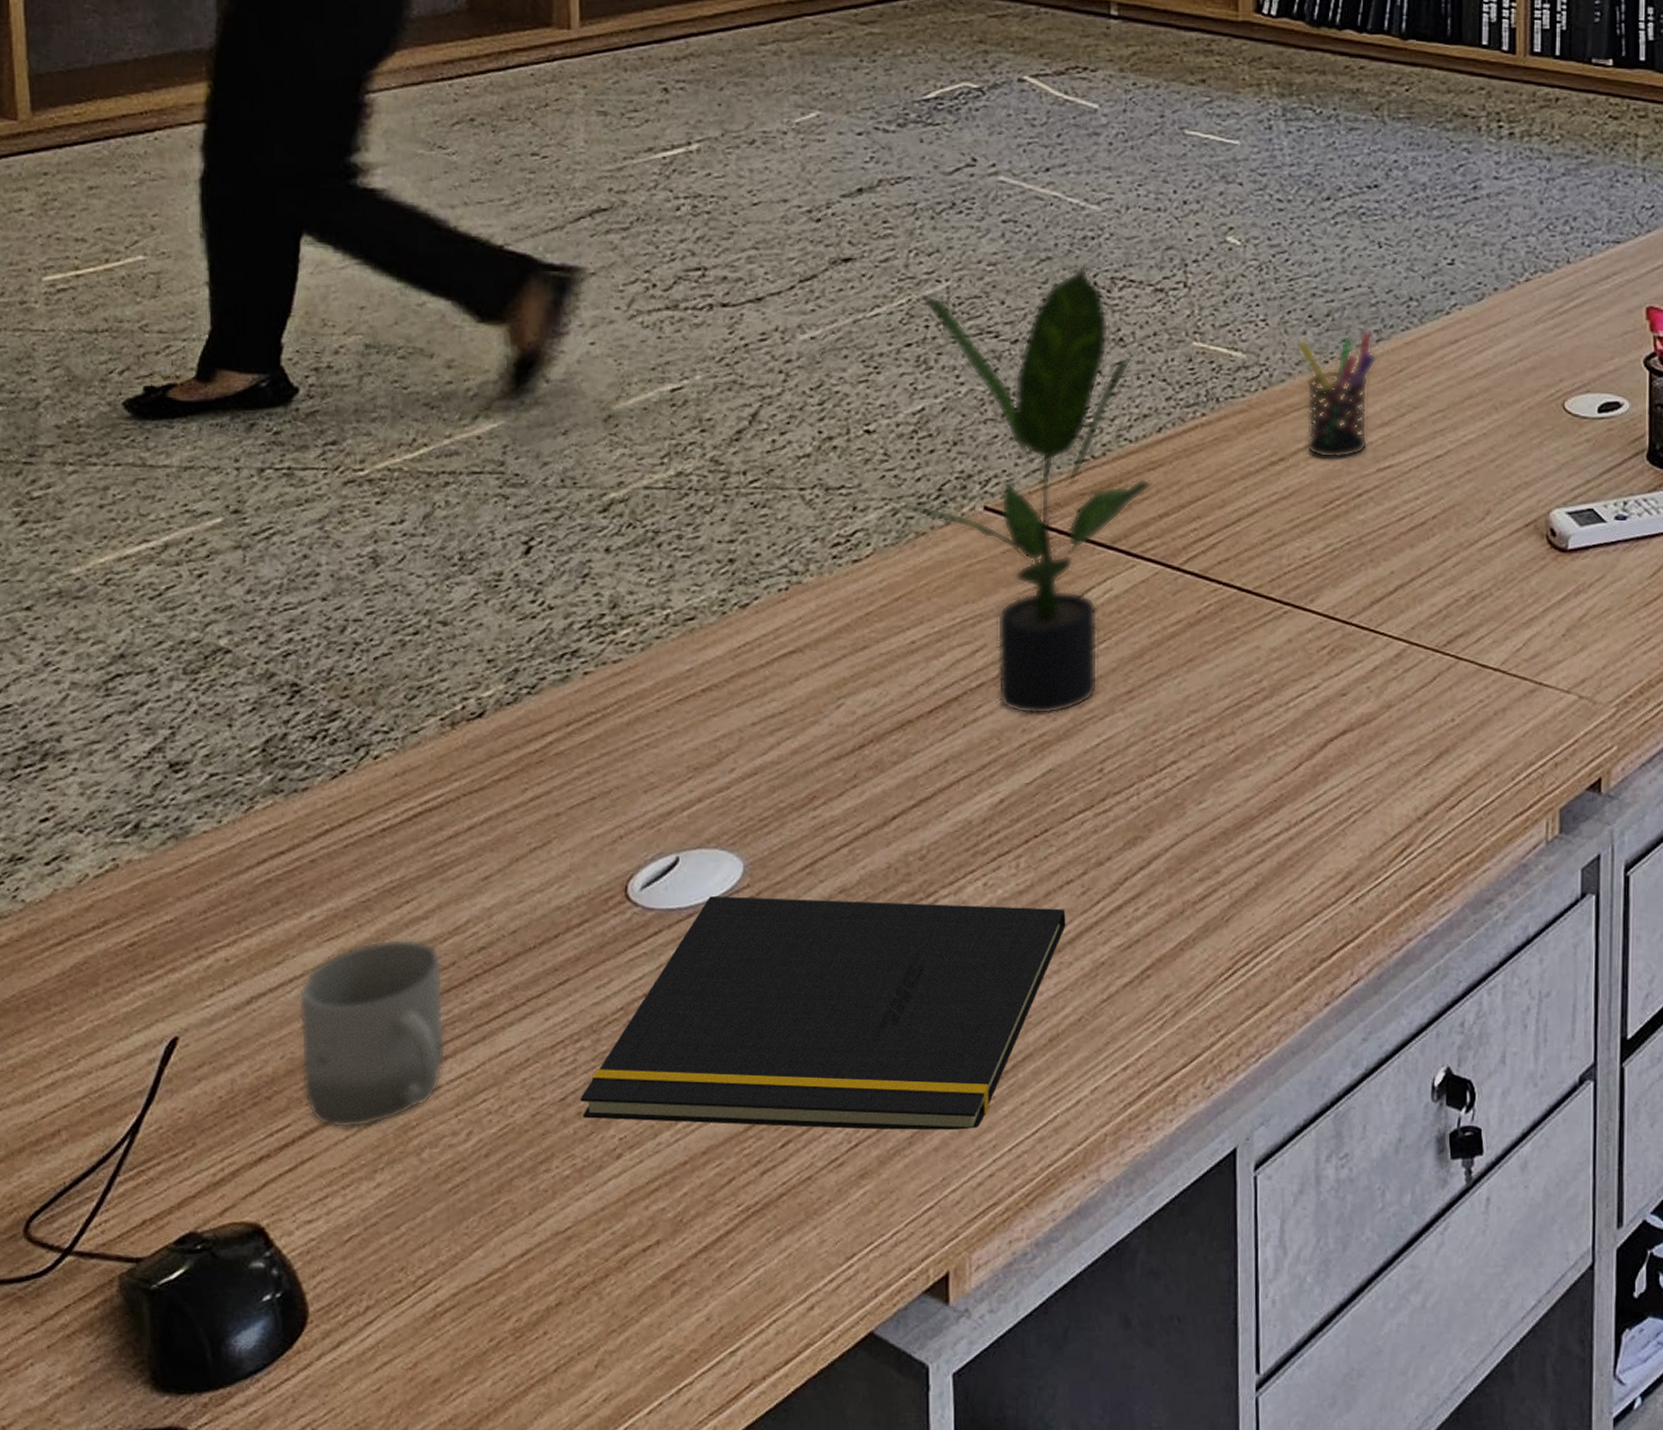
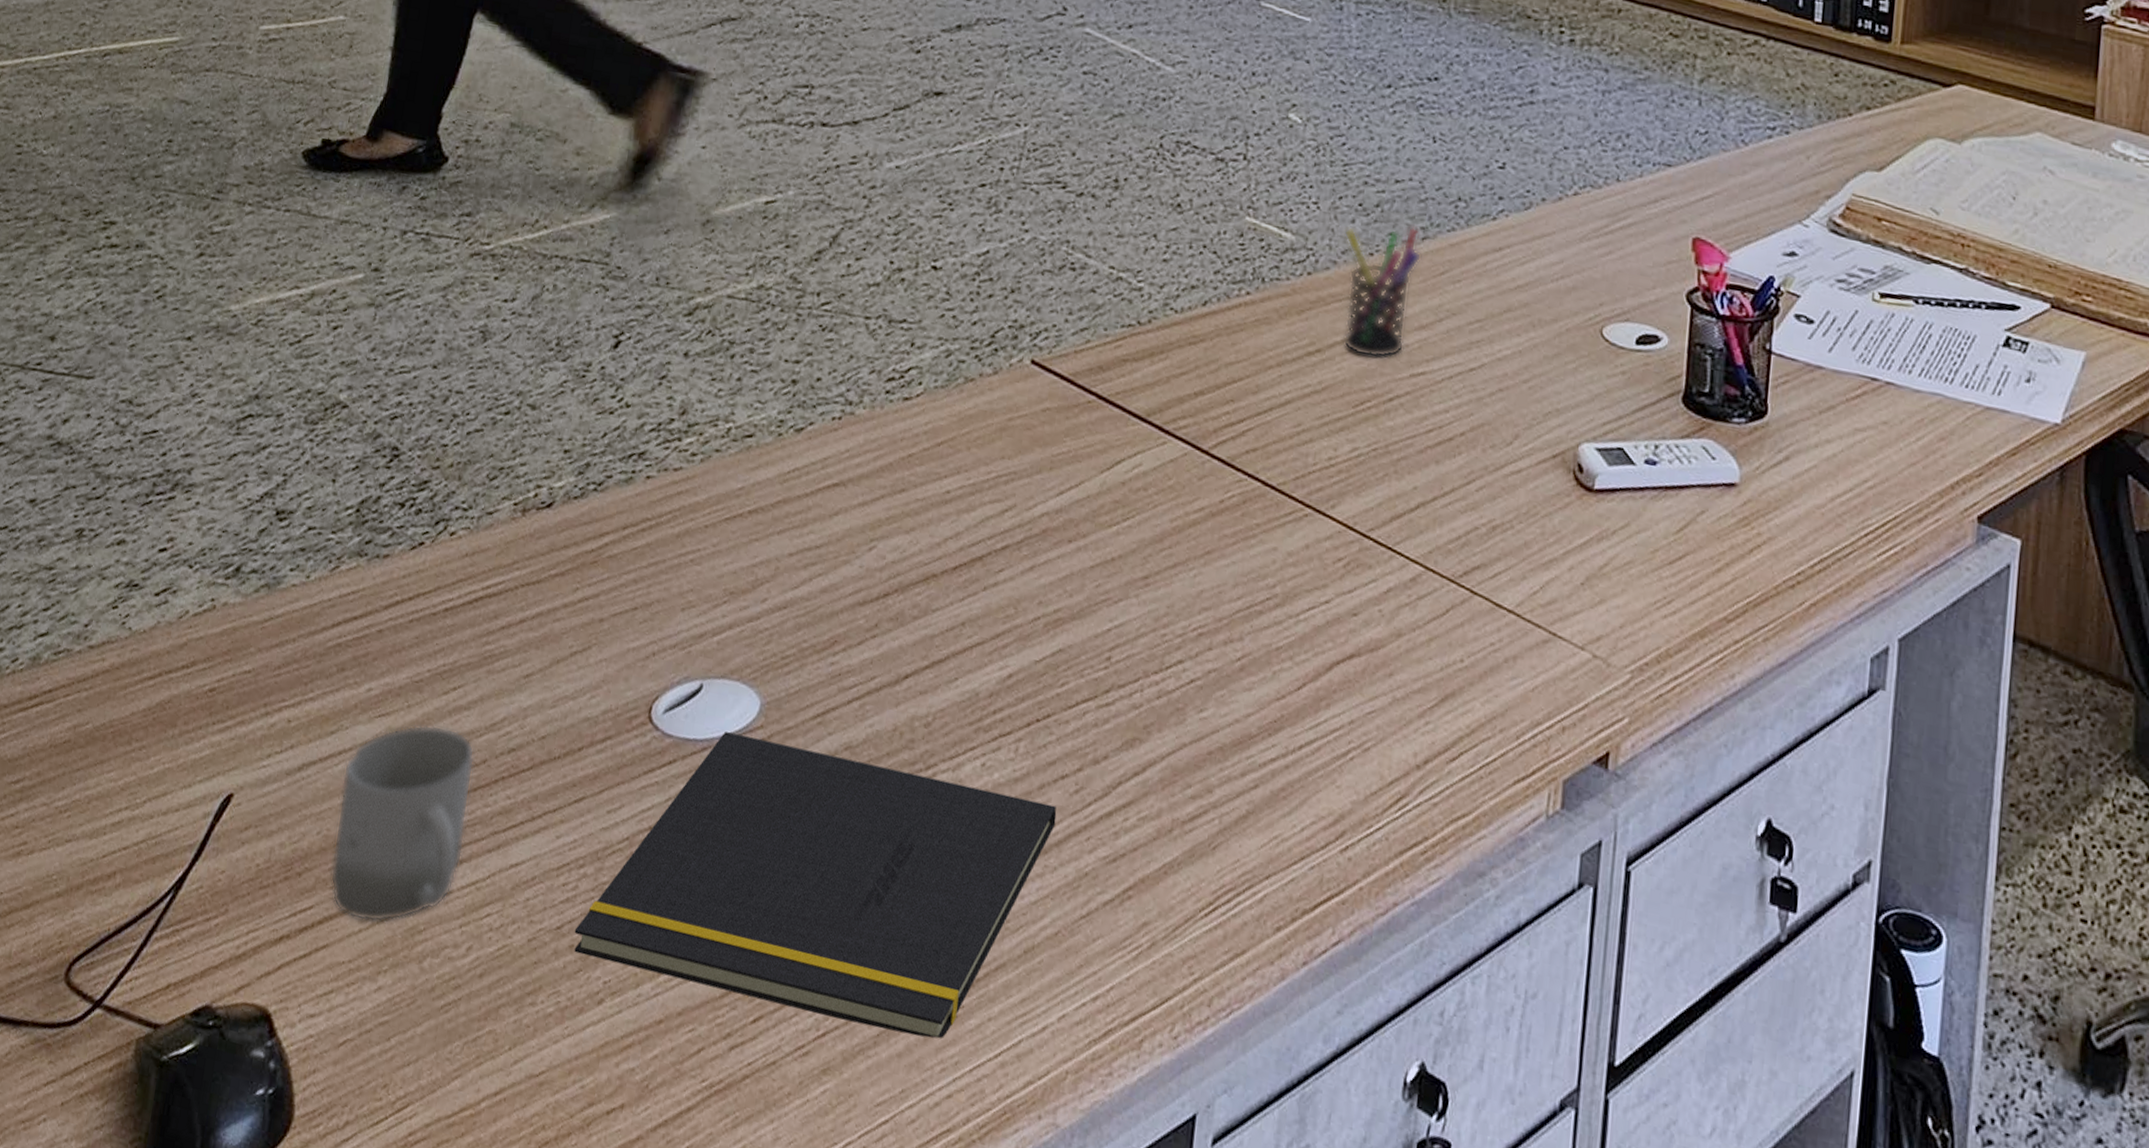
potted plant: present [893,266,1153,715] -> none [948,126,1193,590]

